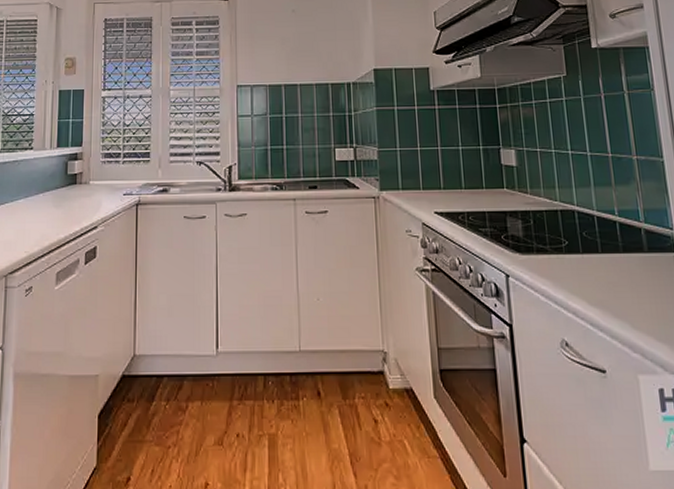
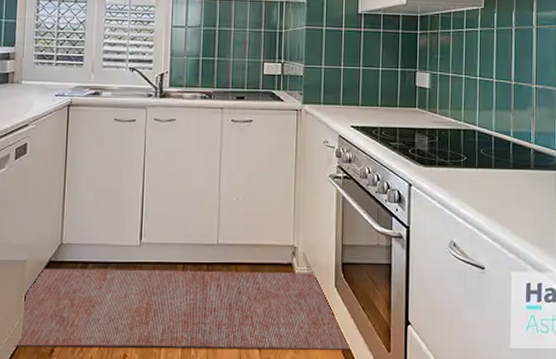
rug: none [88,382,459,475] -> present [14,268,350,350]

